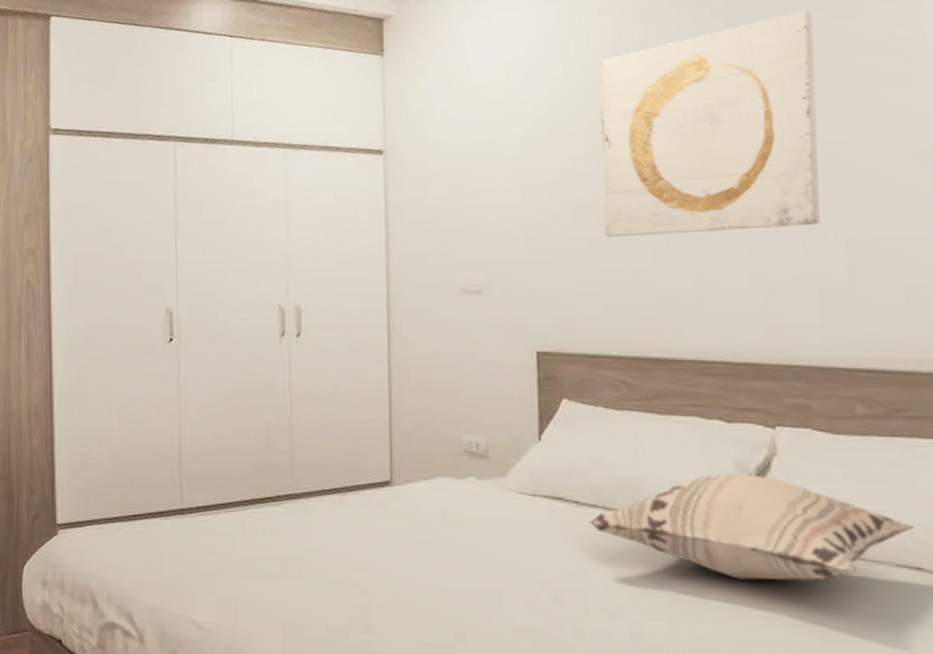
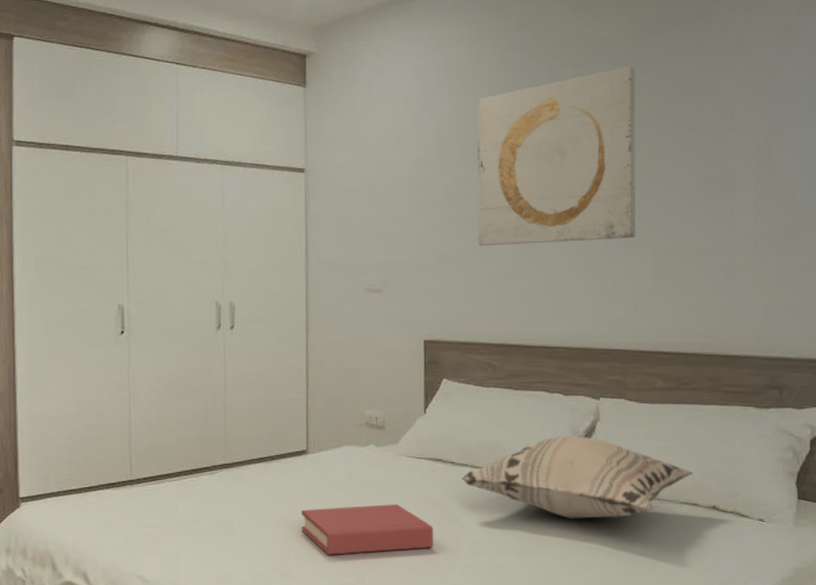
hardback book: none [385,550,554,609] -> present [301,504,434,555]

